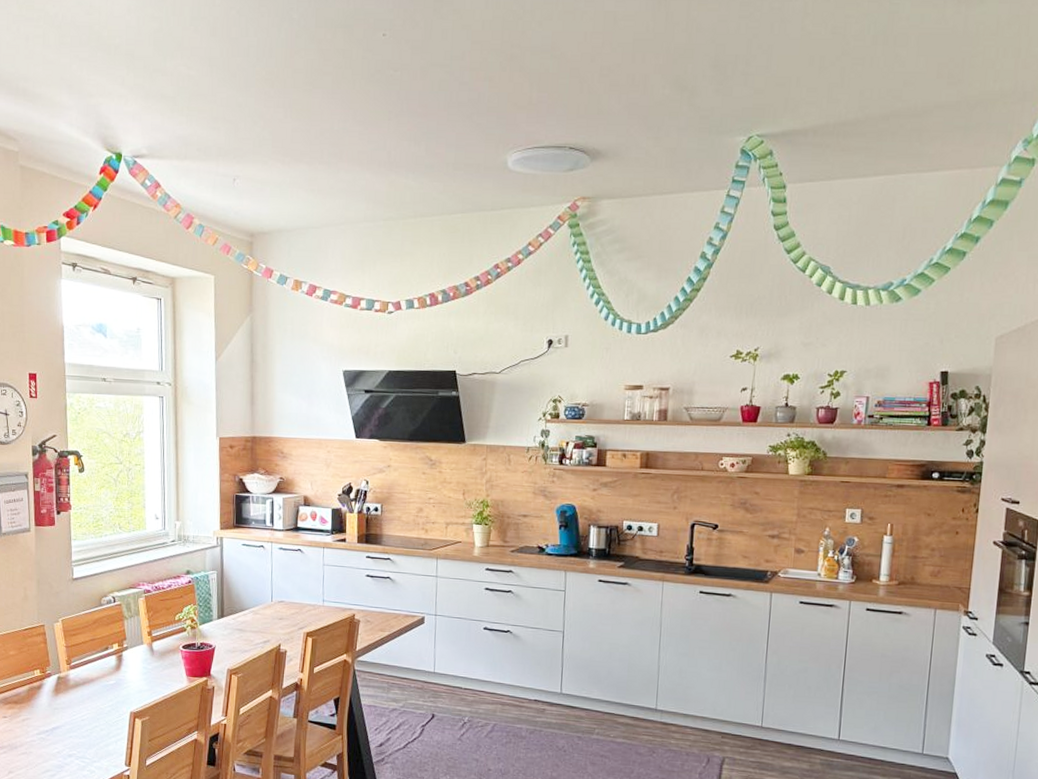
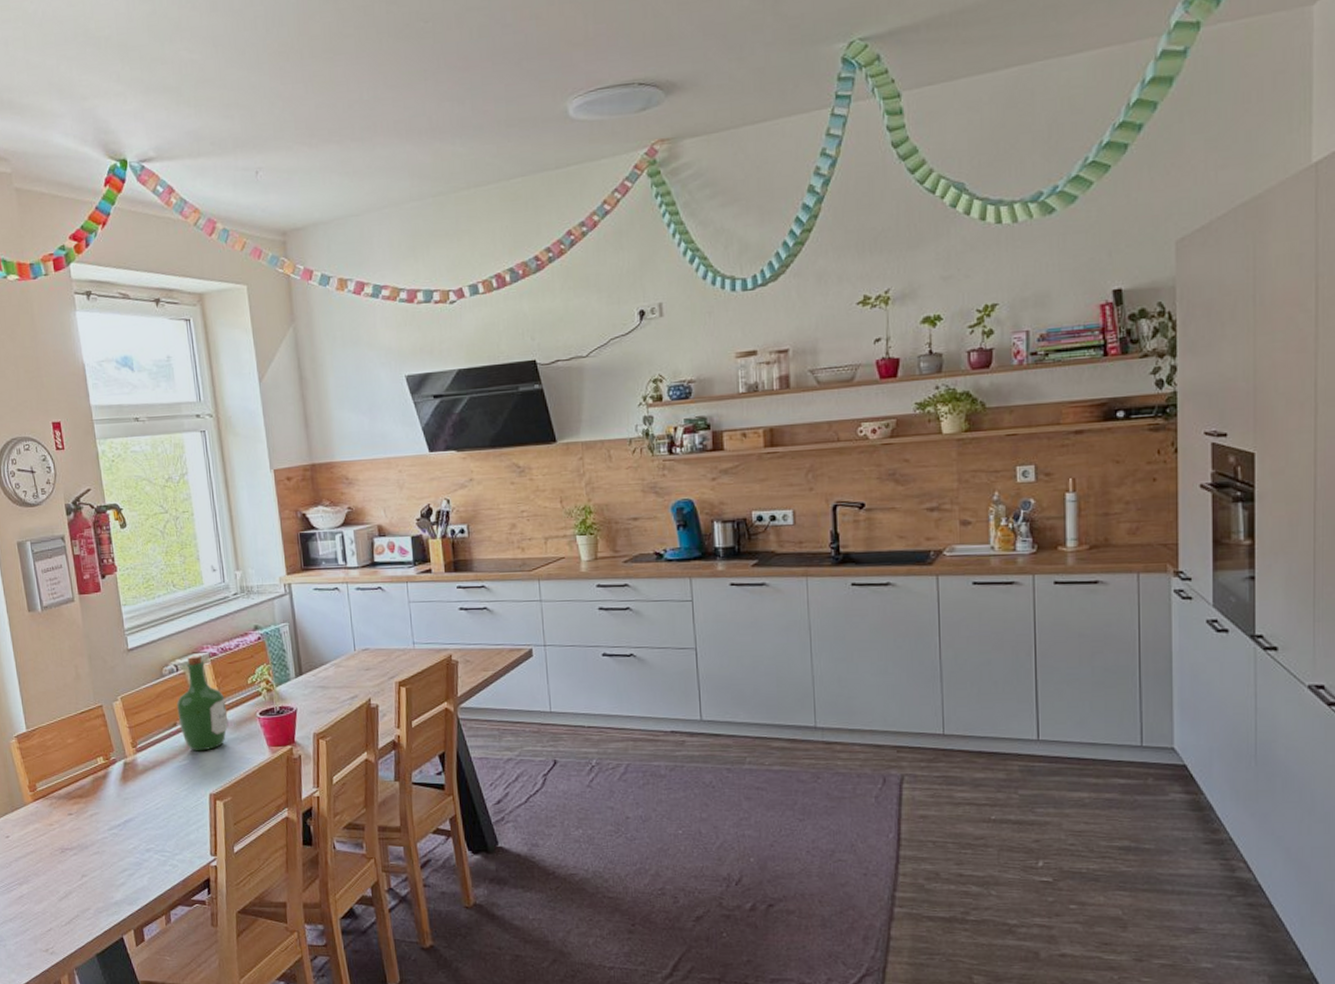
wine bottle: none [110,589,154,674] -> present [177,654,228,752]

